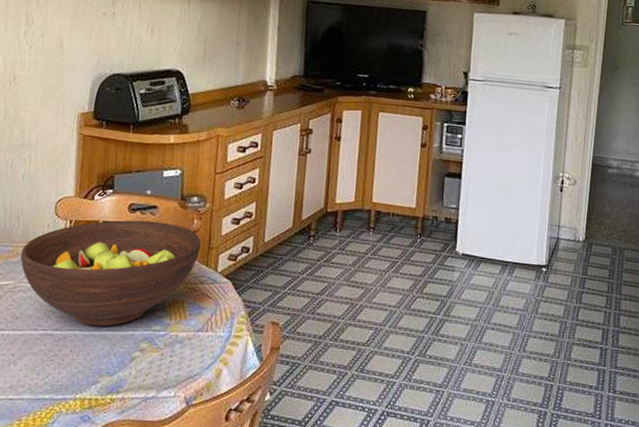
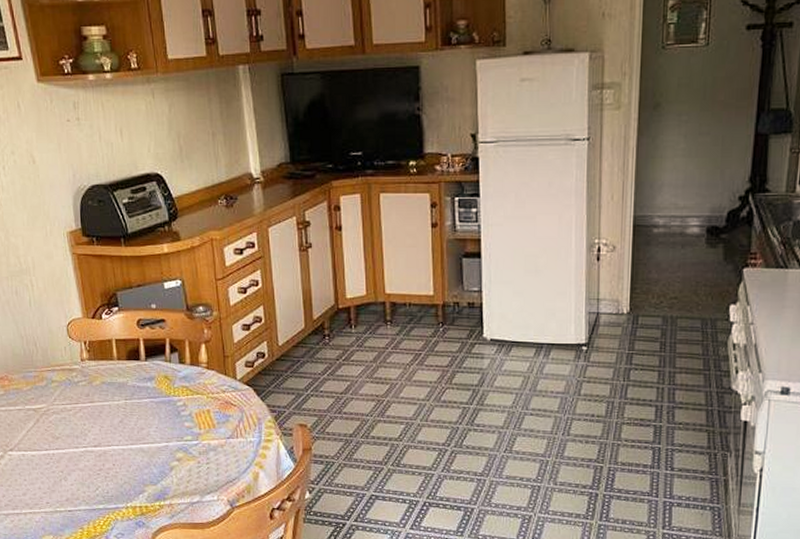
fruit bowl: present [20,220,202,327] -> none [45,335,216,441]

